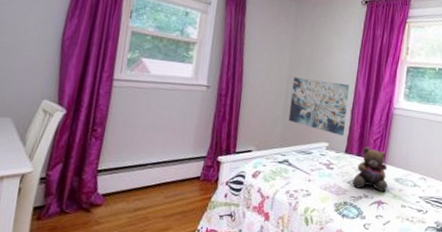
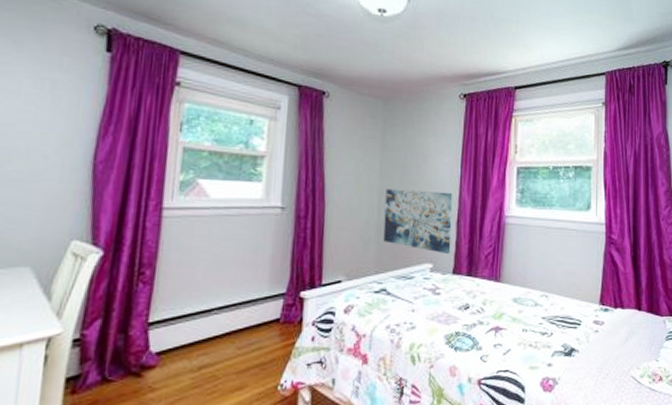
teddy bear: present [352,146,388,192] -> none [464,264,505,315]

